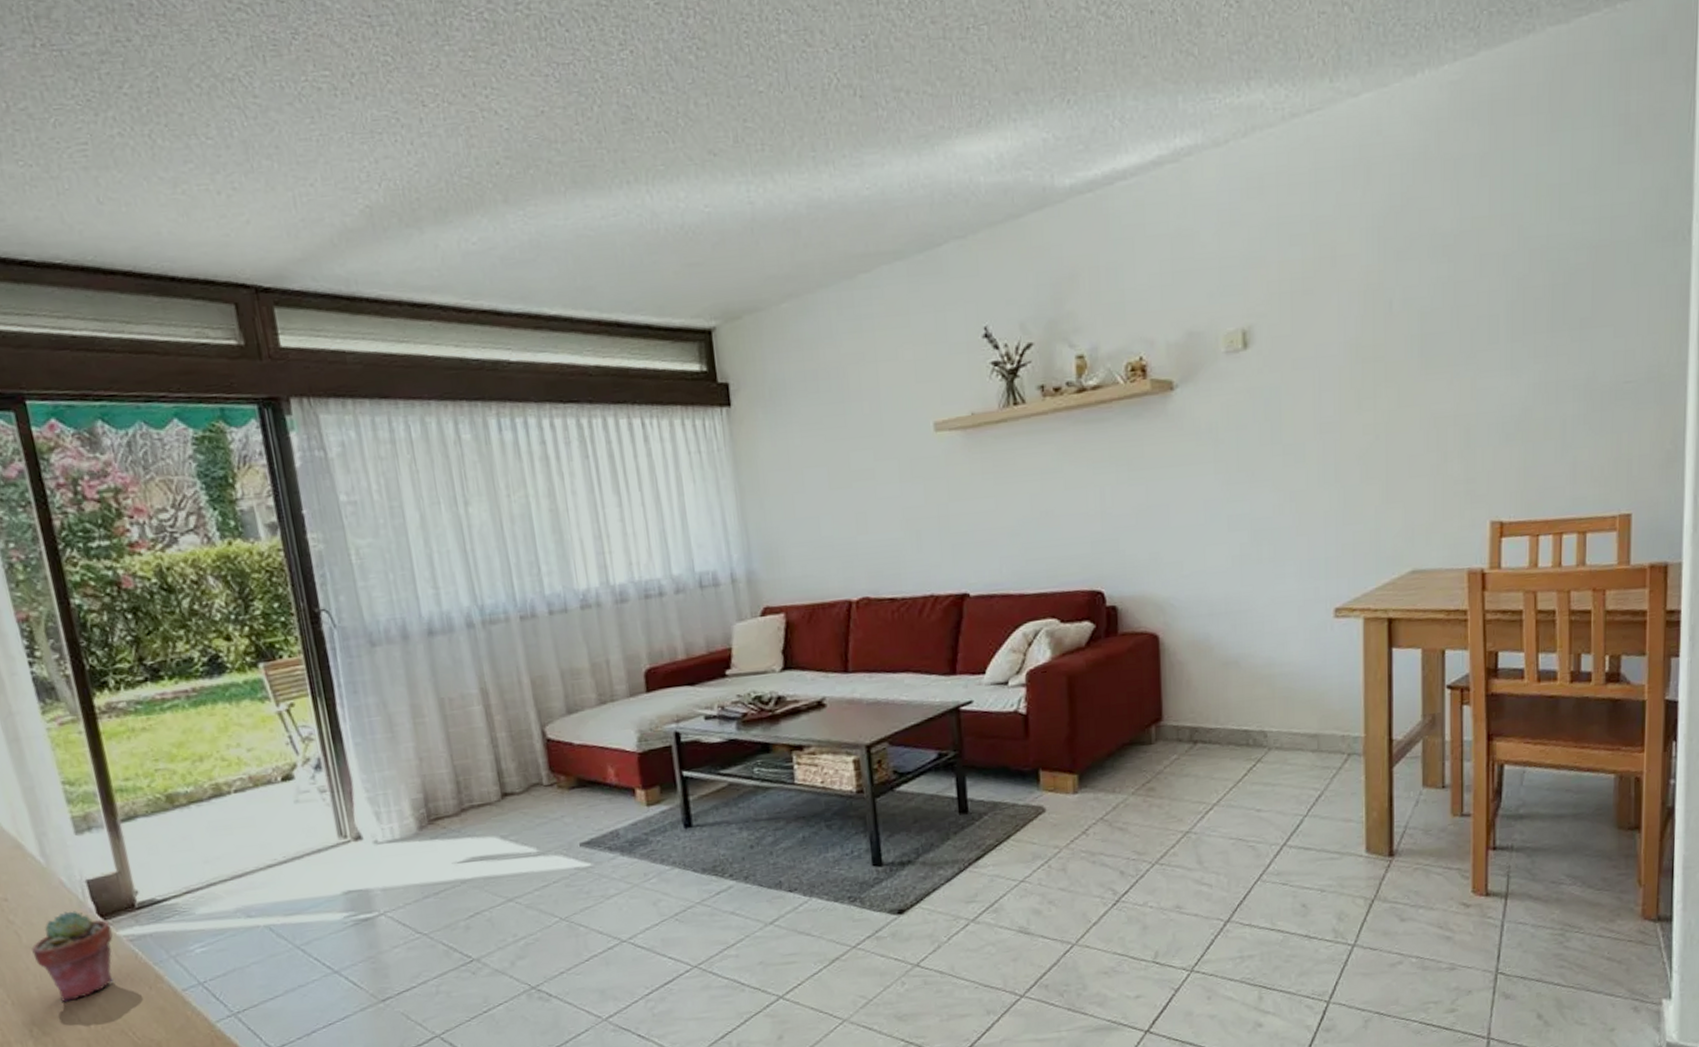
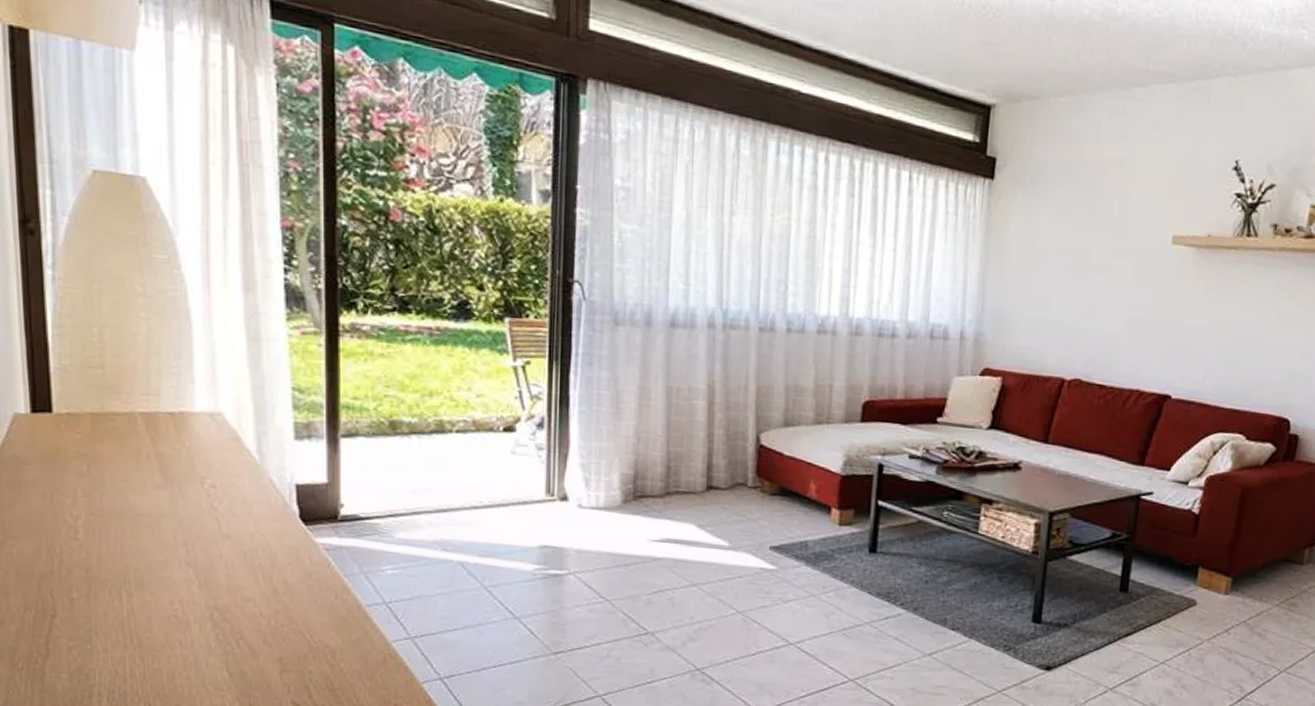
potted succulent: present [31,911,114,1002] -> none [229,509,310,594]

